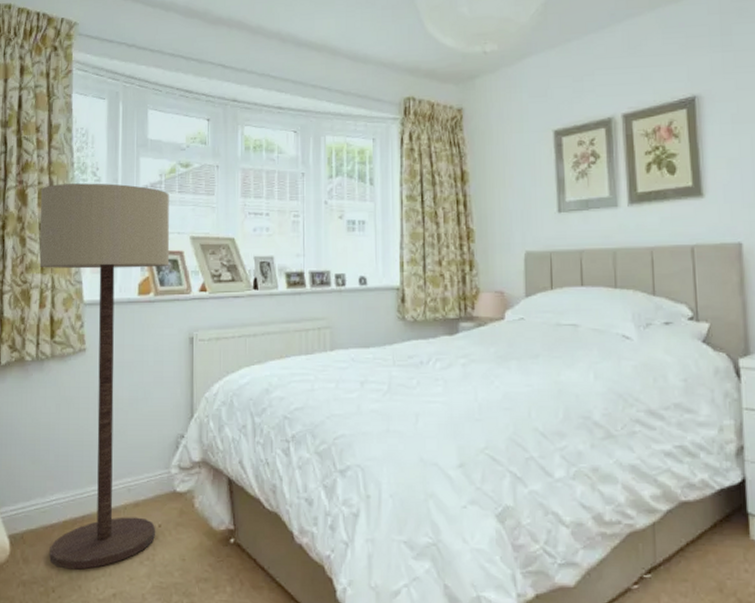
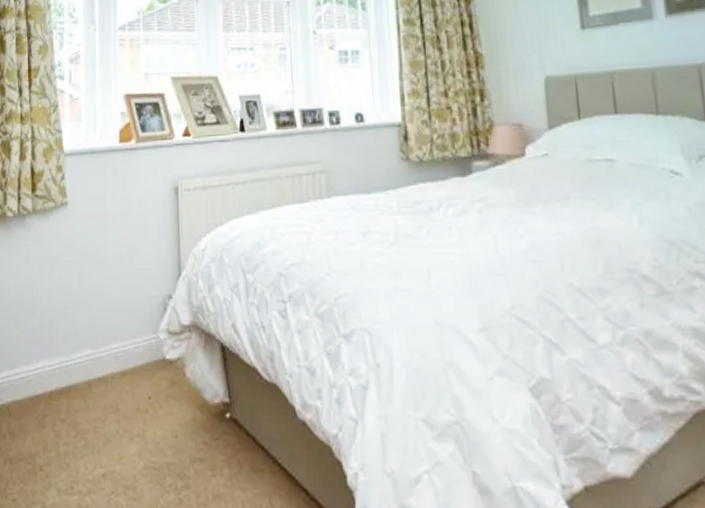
floor lamp: present [39,183,170,570] -> none [18,25,151,446]

